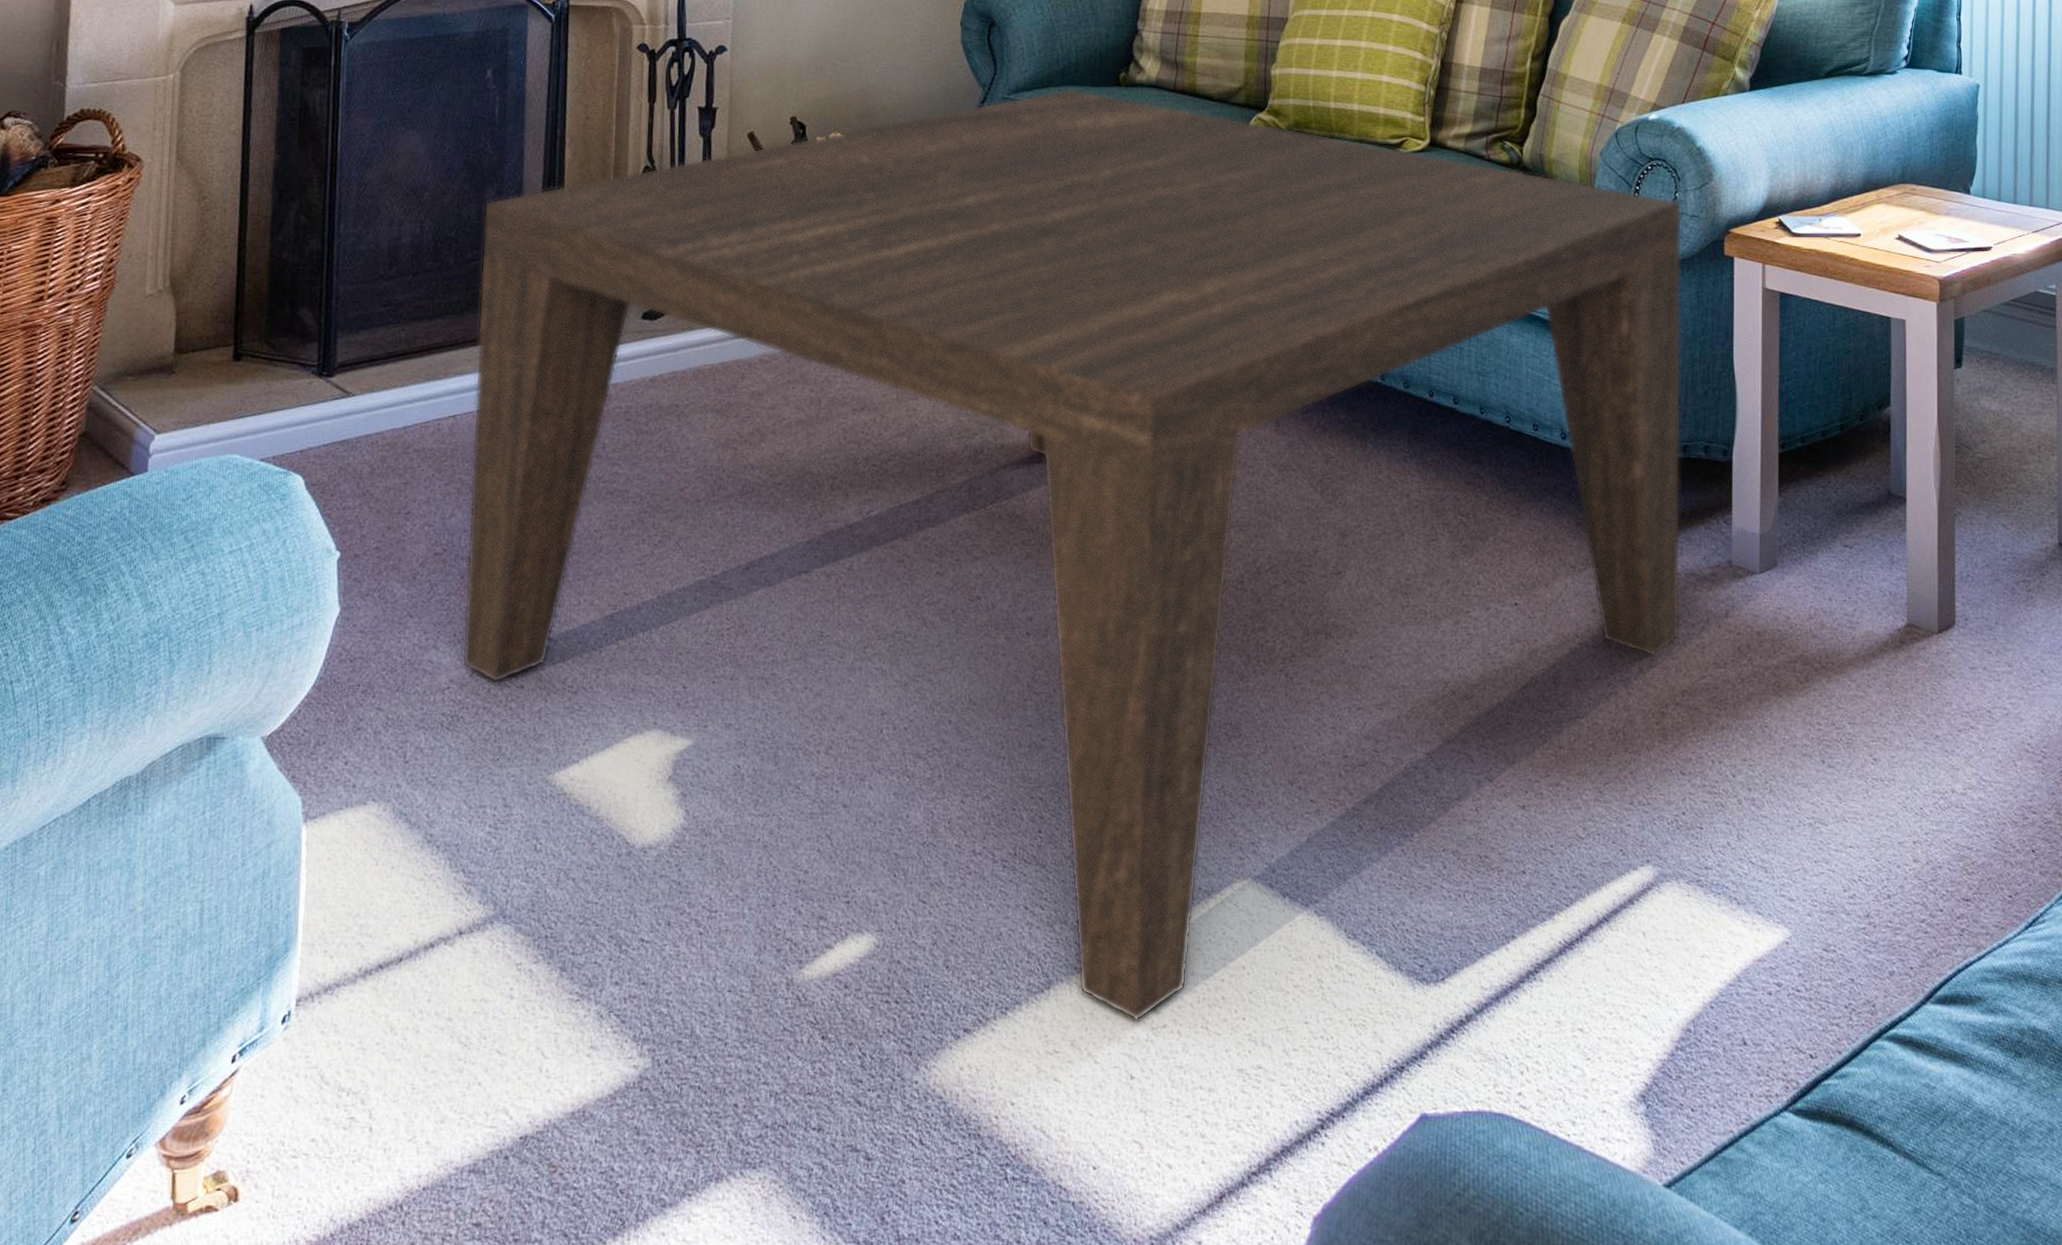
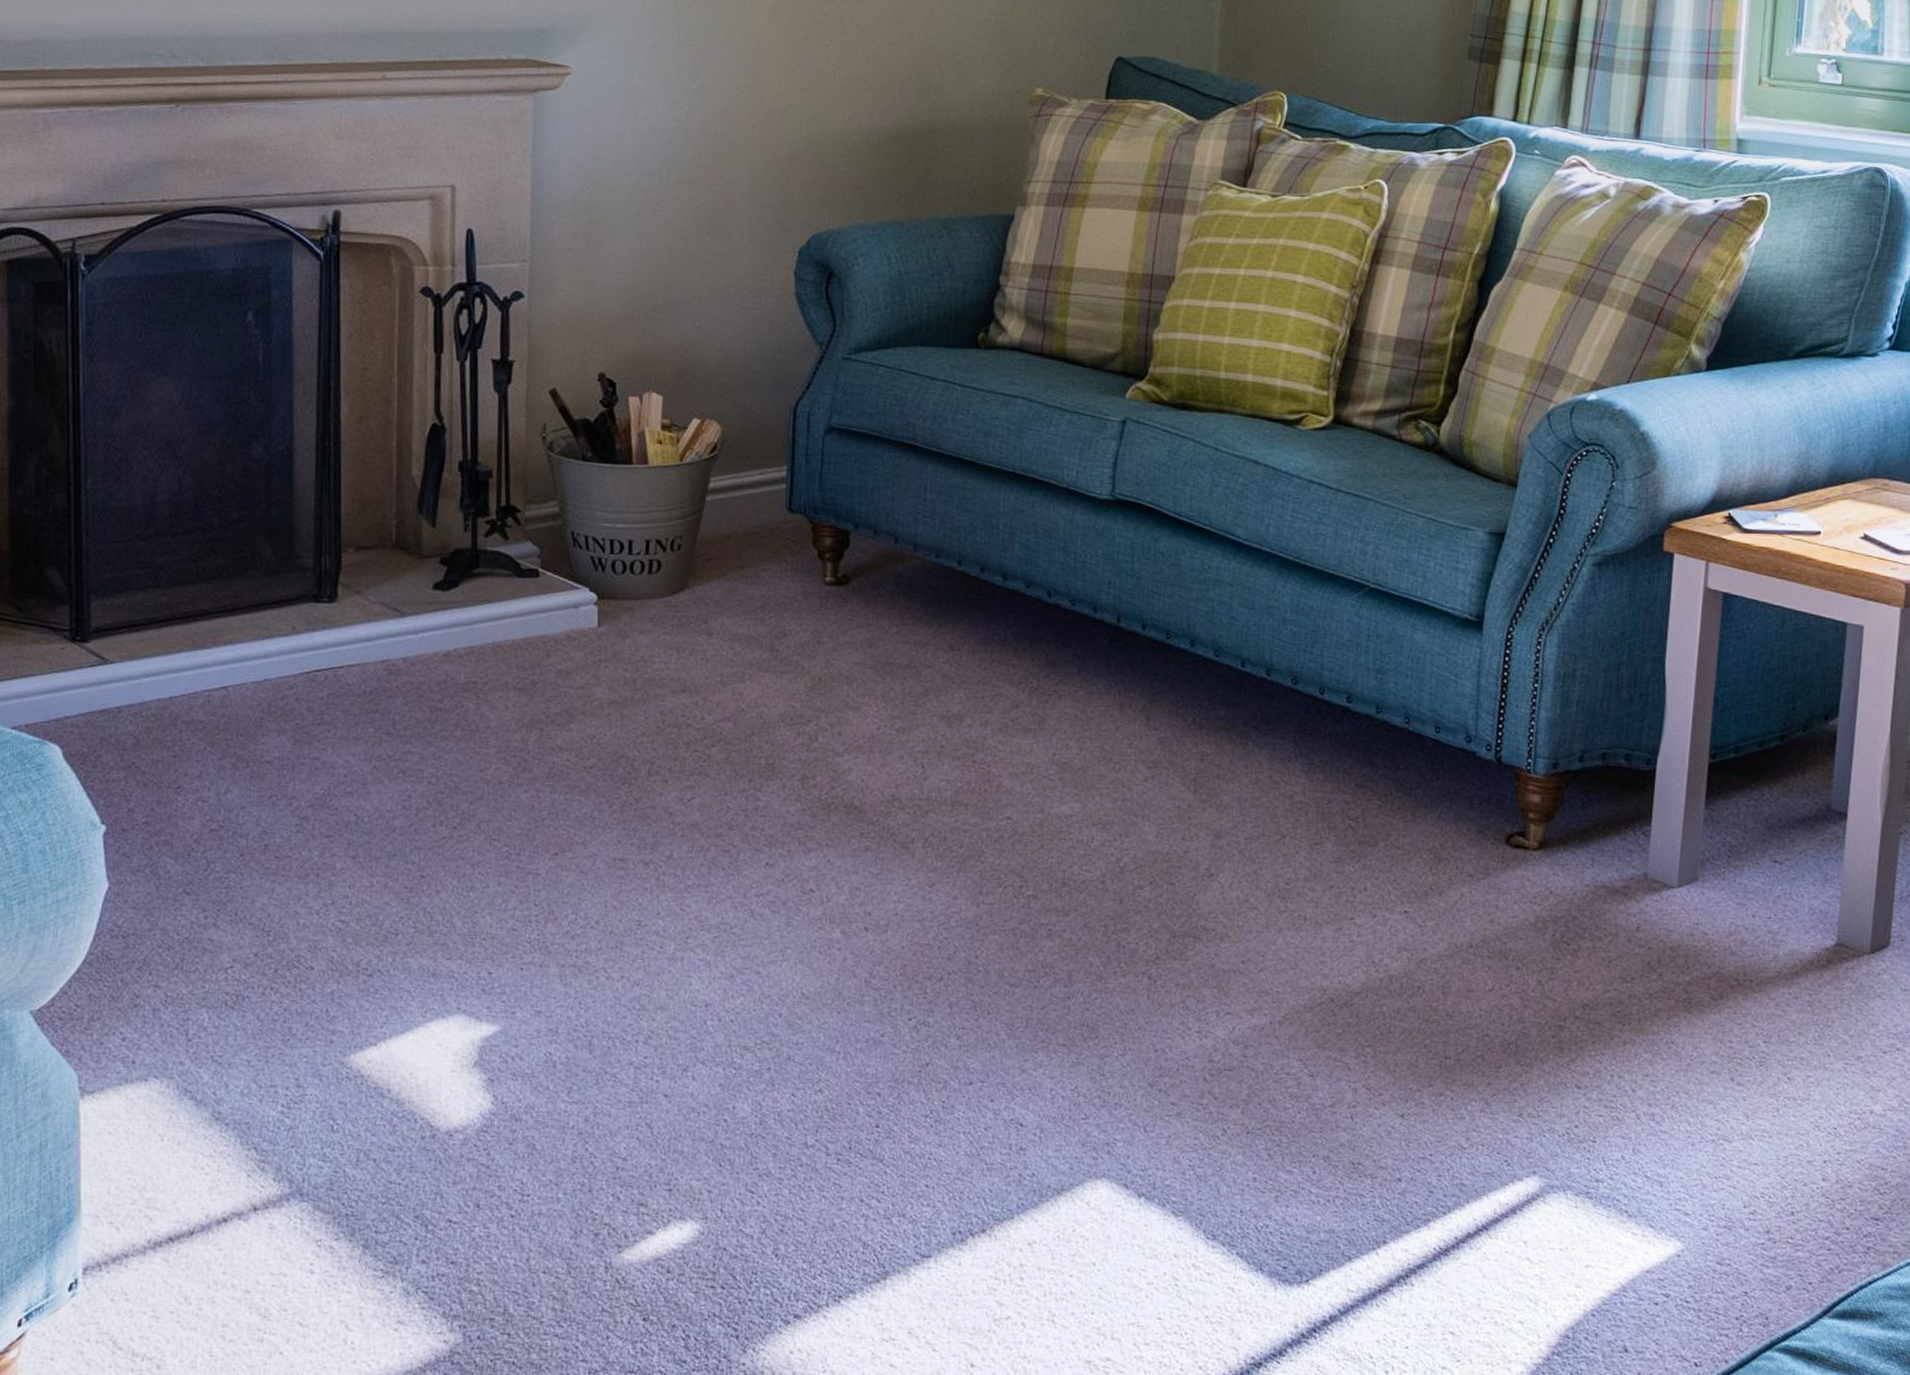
coffee table: present [461,88,1682,1021] -> none [244,349,1619,1312]

